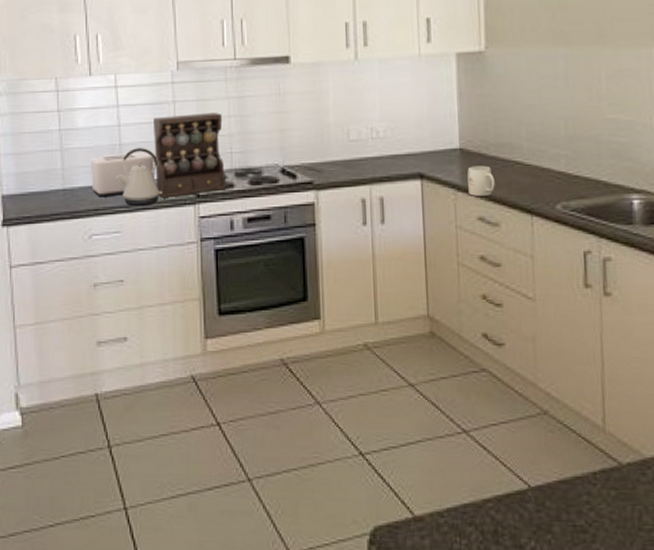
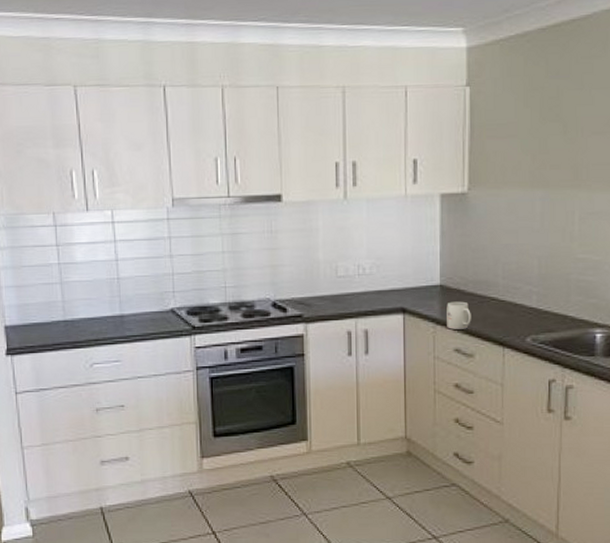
toaster: present [90,152,155,197] -> none [89,285,152,329]
kettle: present [116,148,162,207] -> none [115,282,159,338]
spice rack: present [154,113,225,198] -> none [150,249,220,330]

